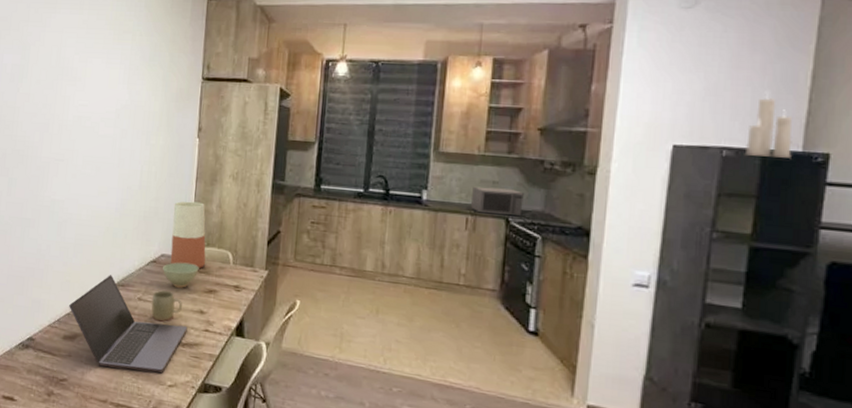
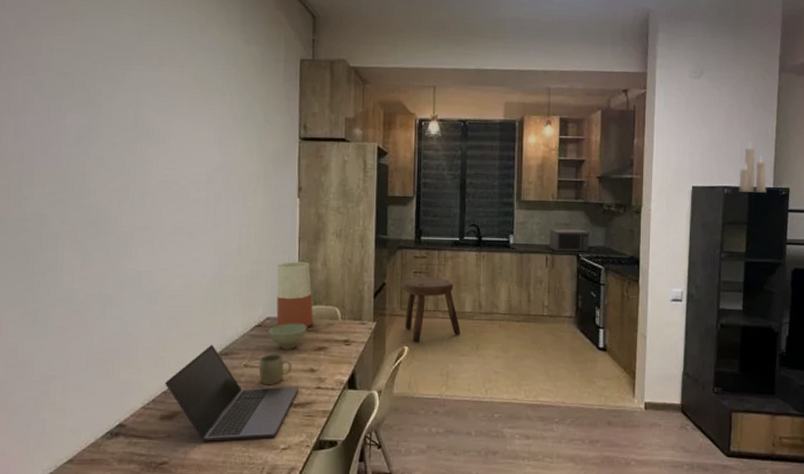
stool: none [296,227,359,298] -> present [401,276,461,343]

